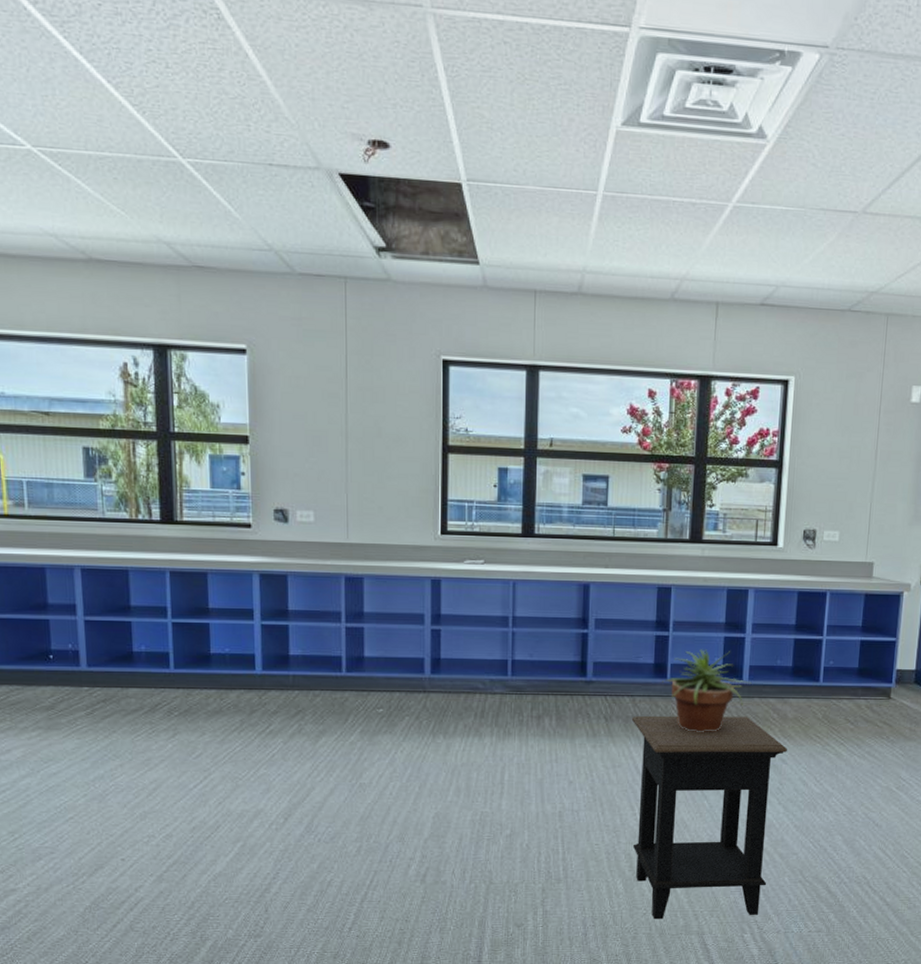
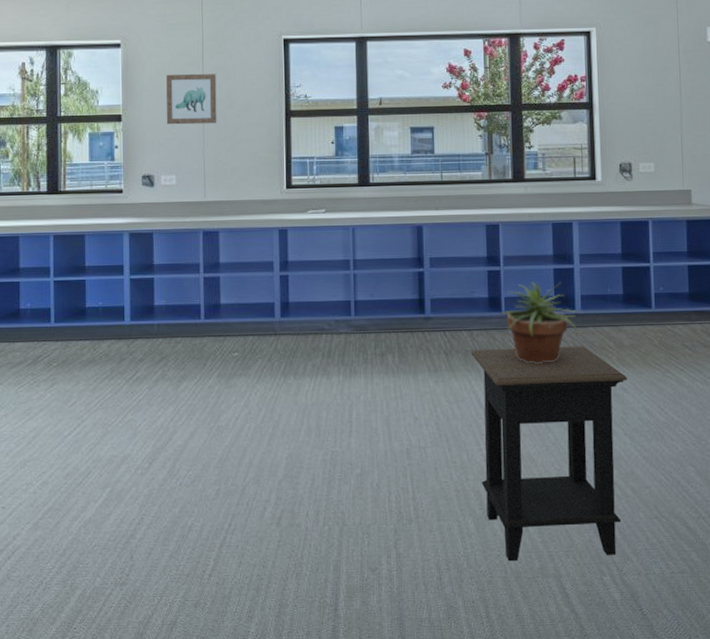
wall art: none [302,391,363,455] -> present [166,74,217,125]

